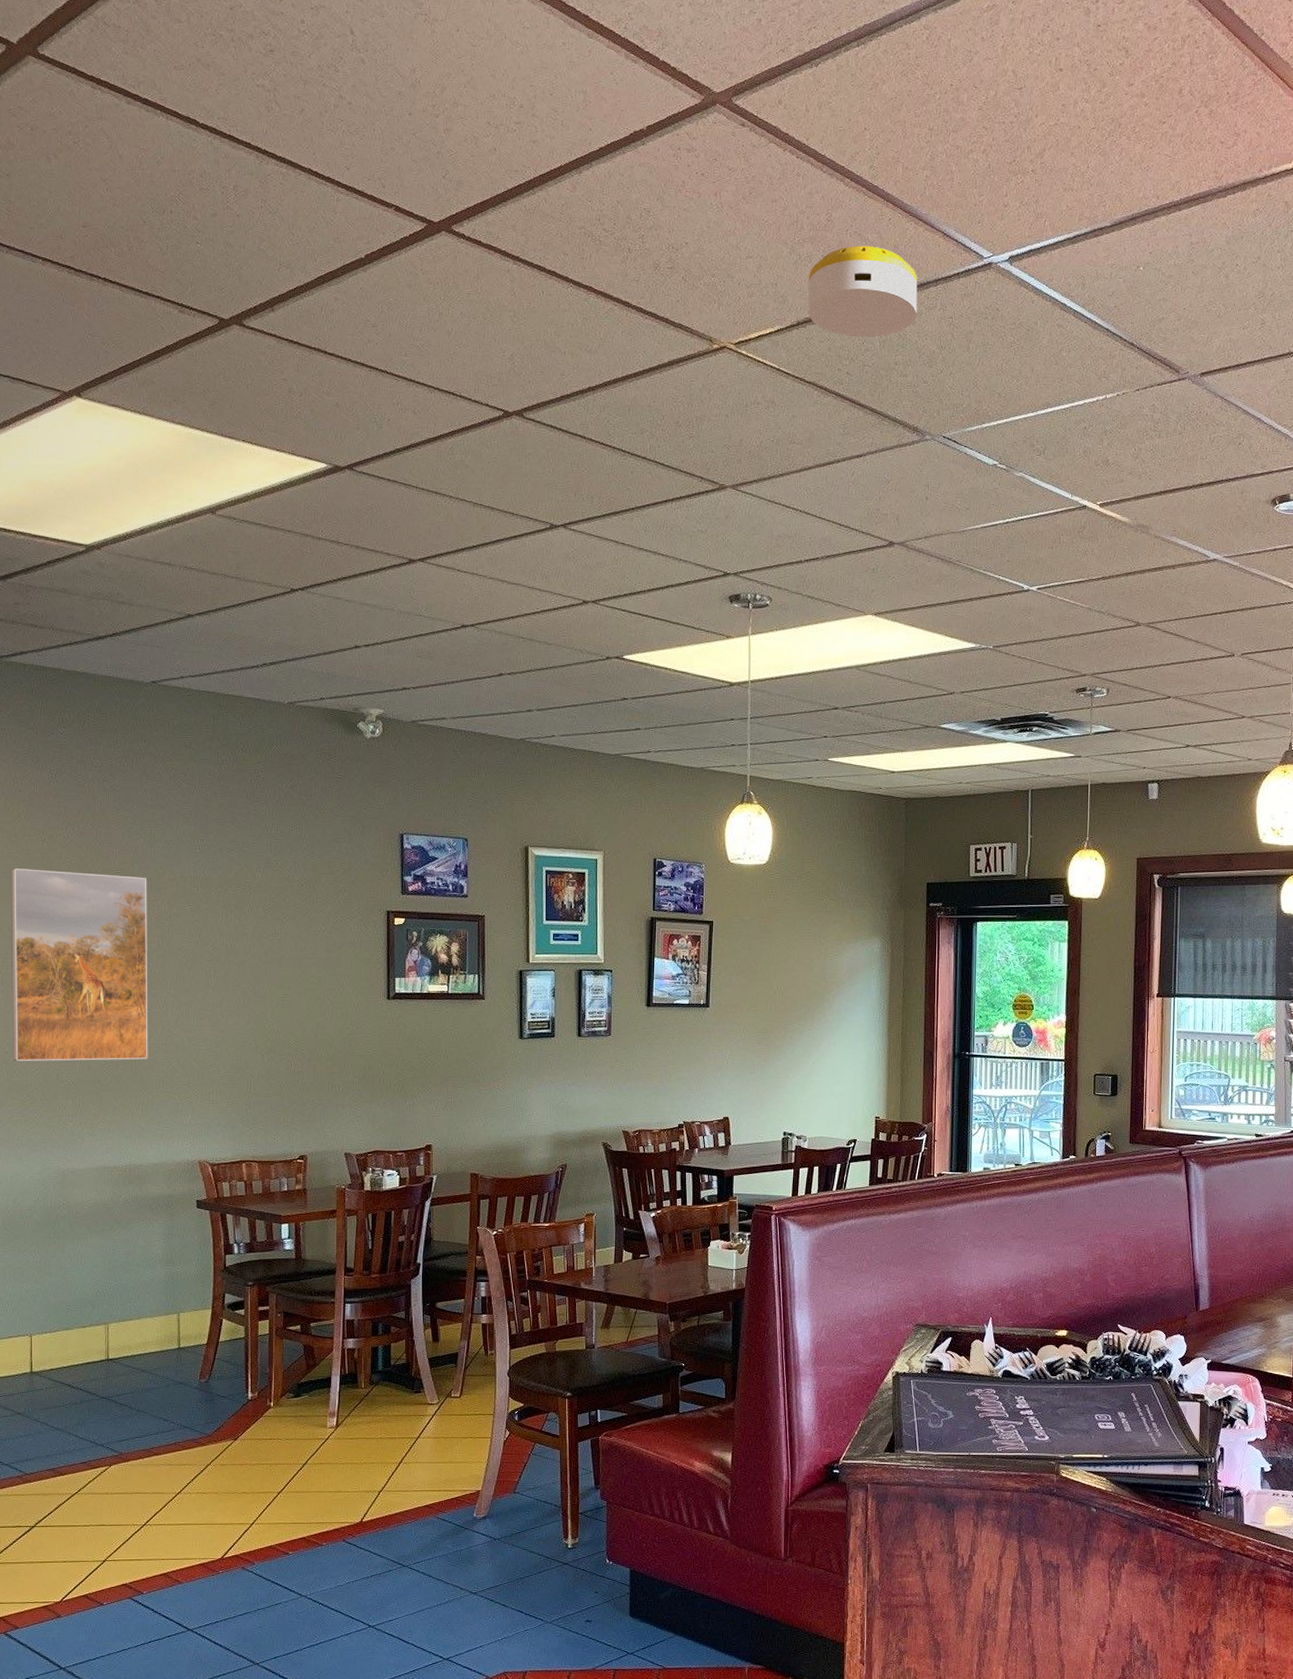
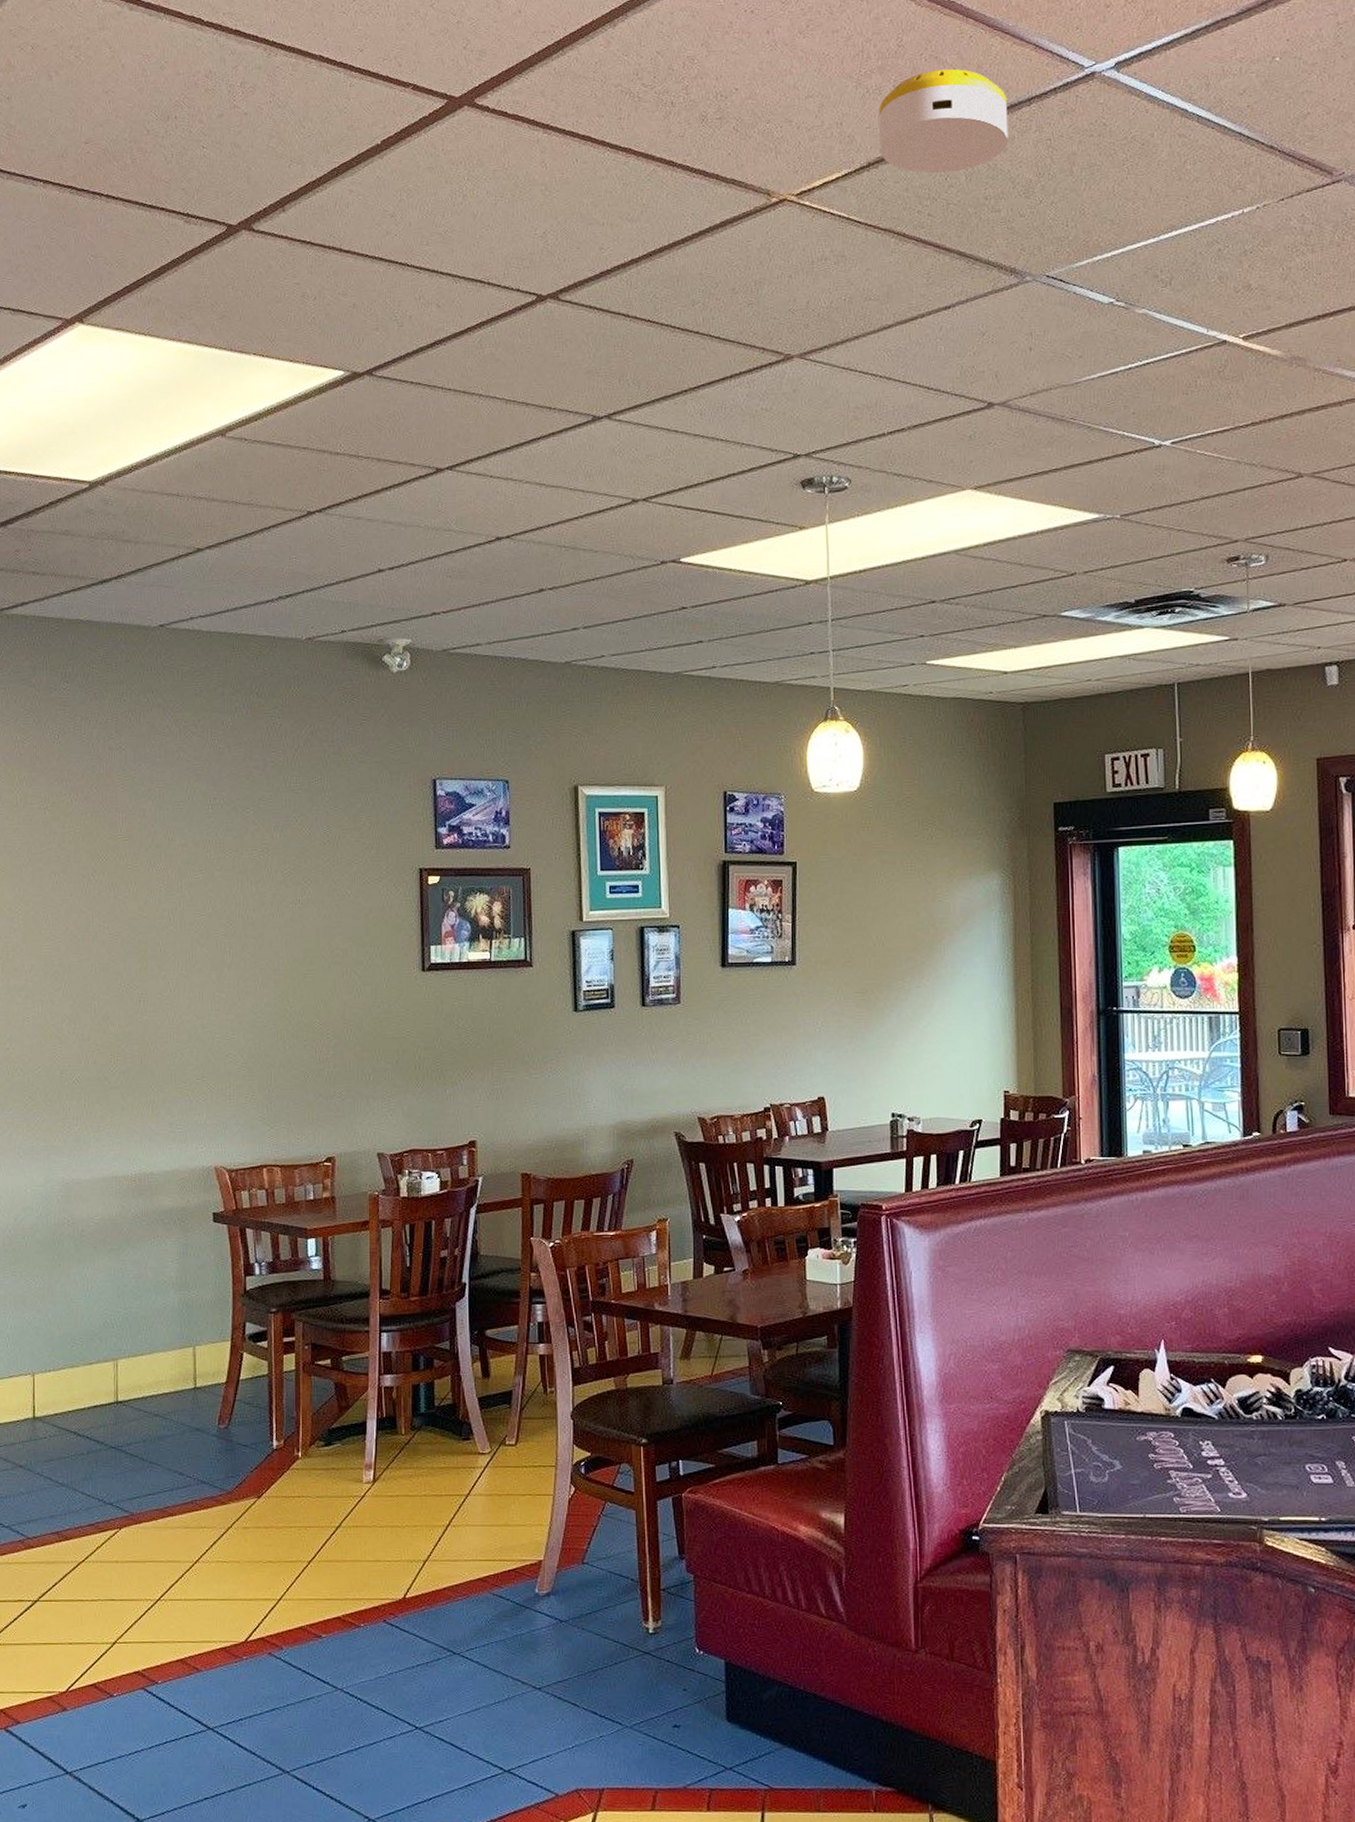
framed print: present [11,868,148,1062] -> none [12,841,159,1059]

